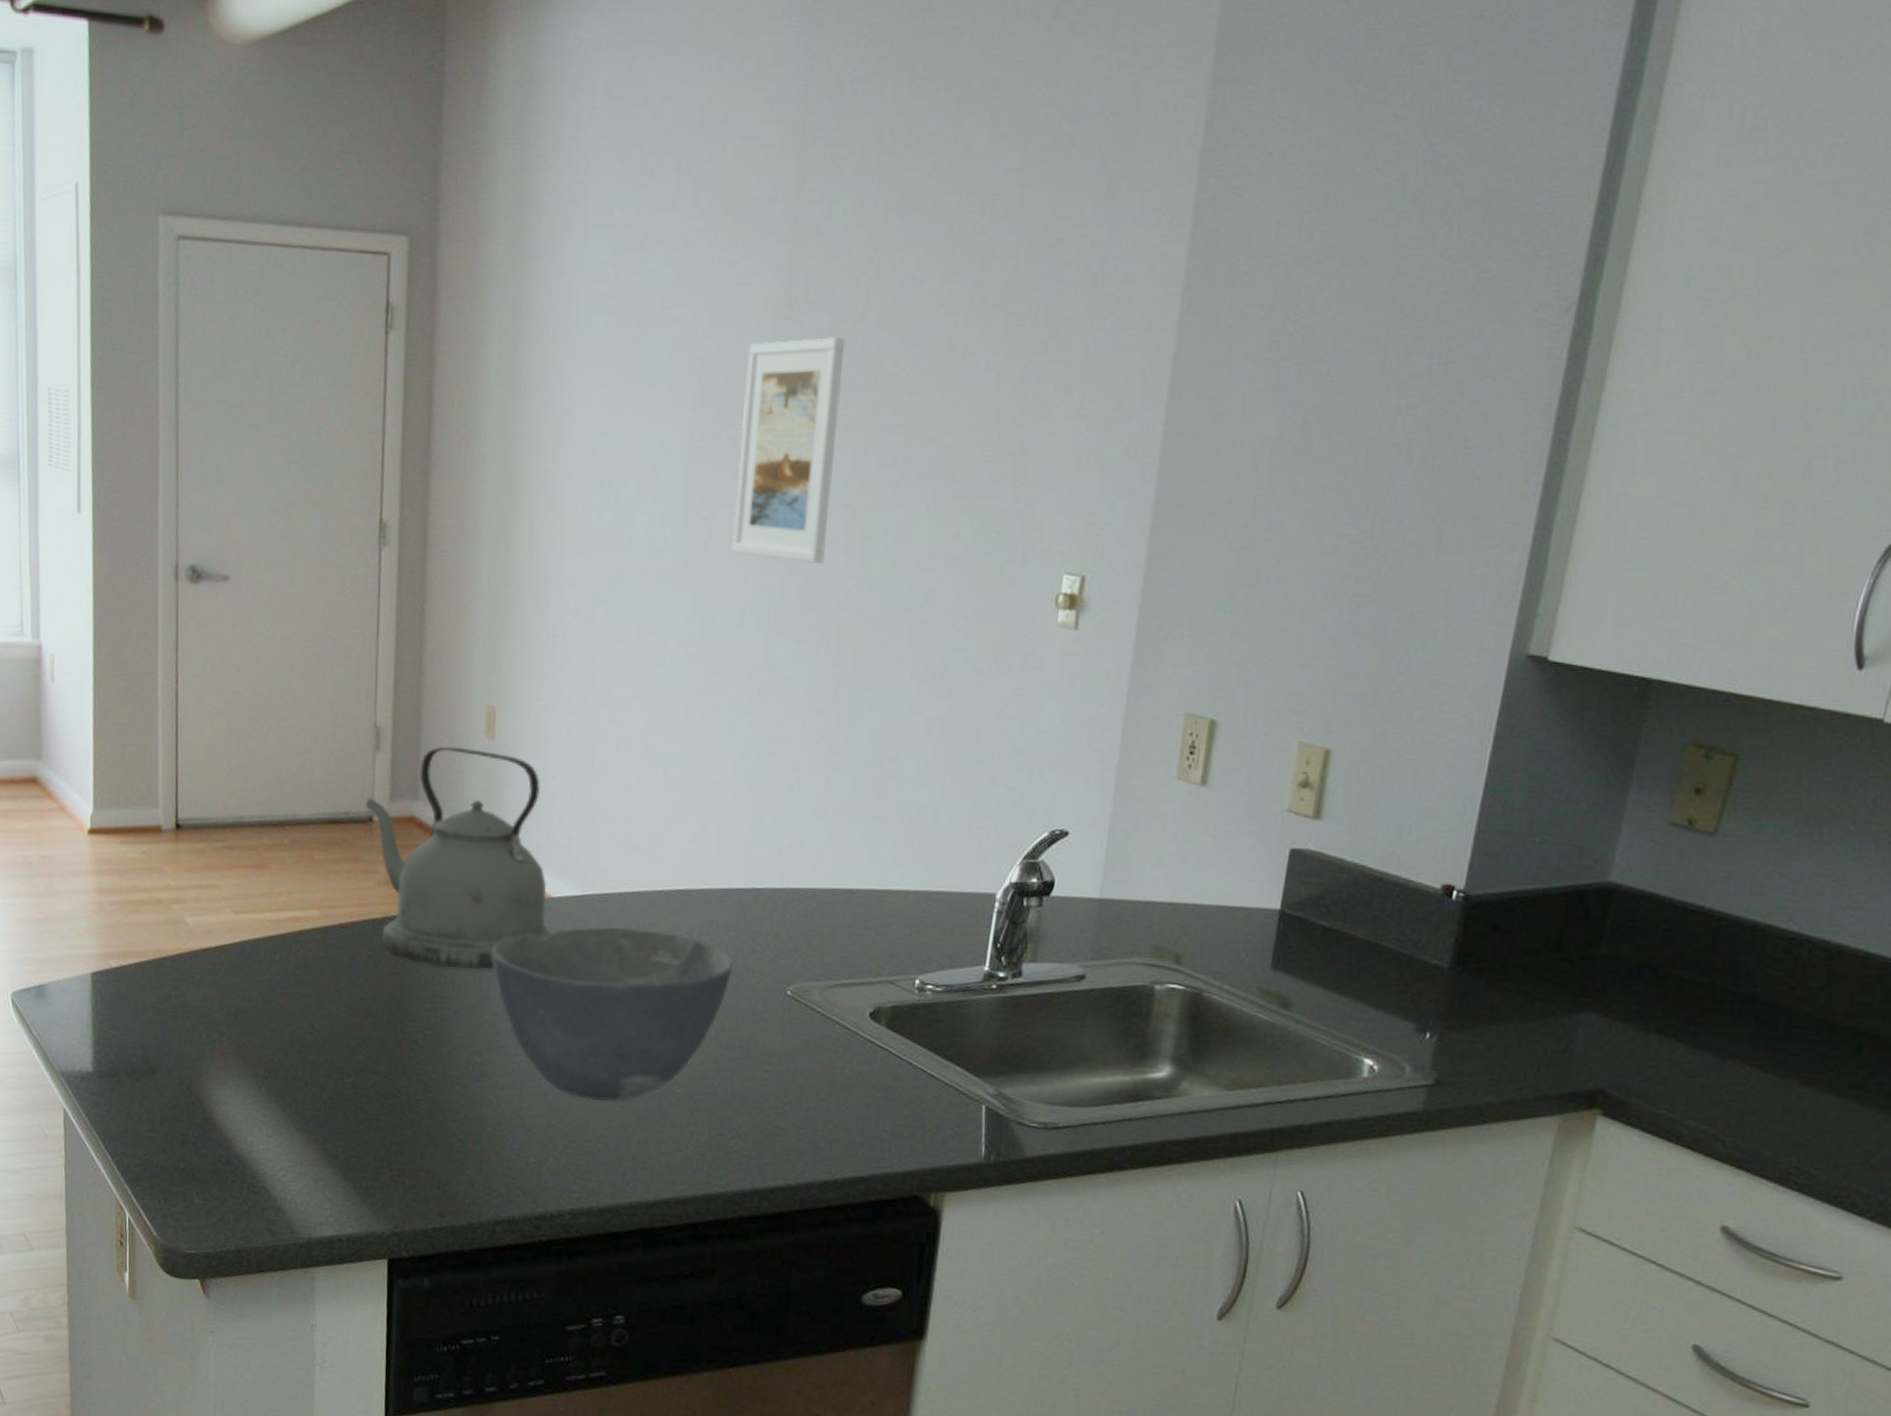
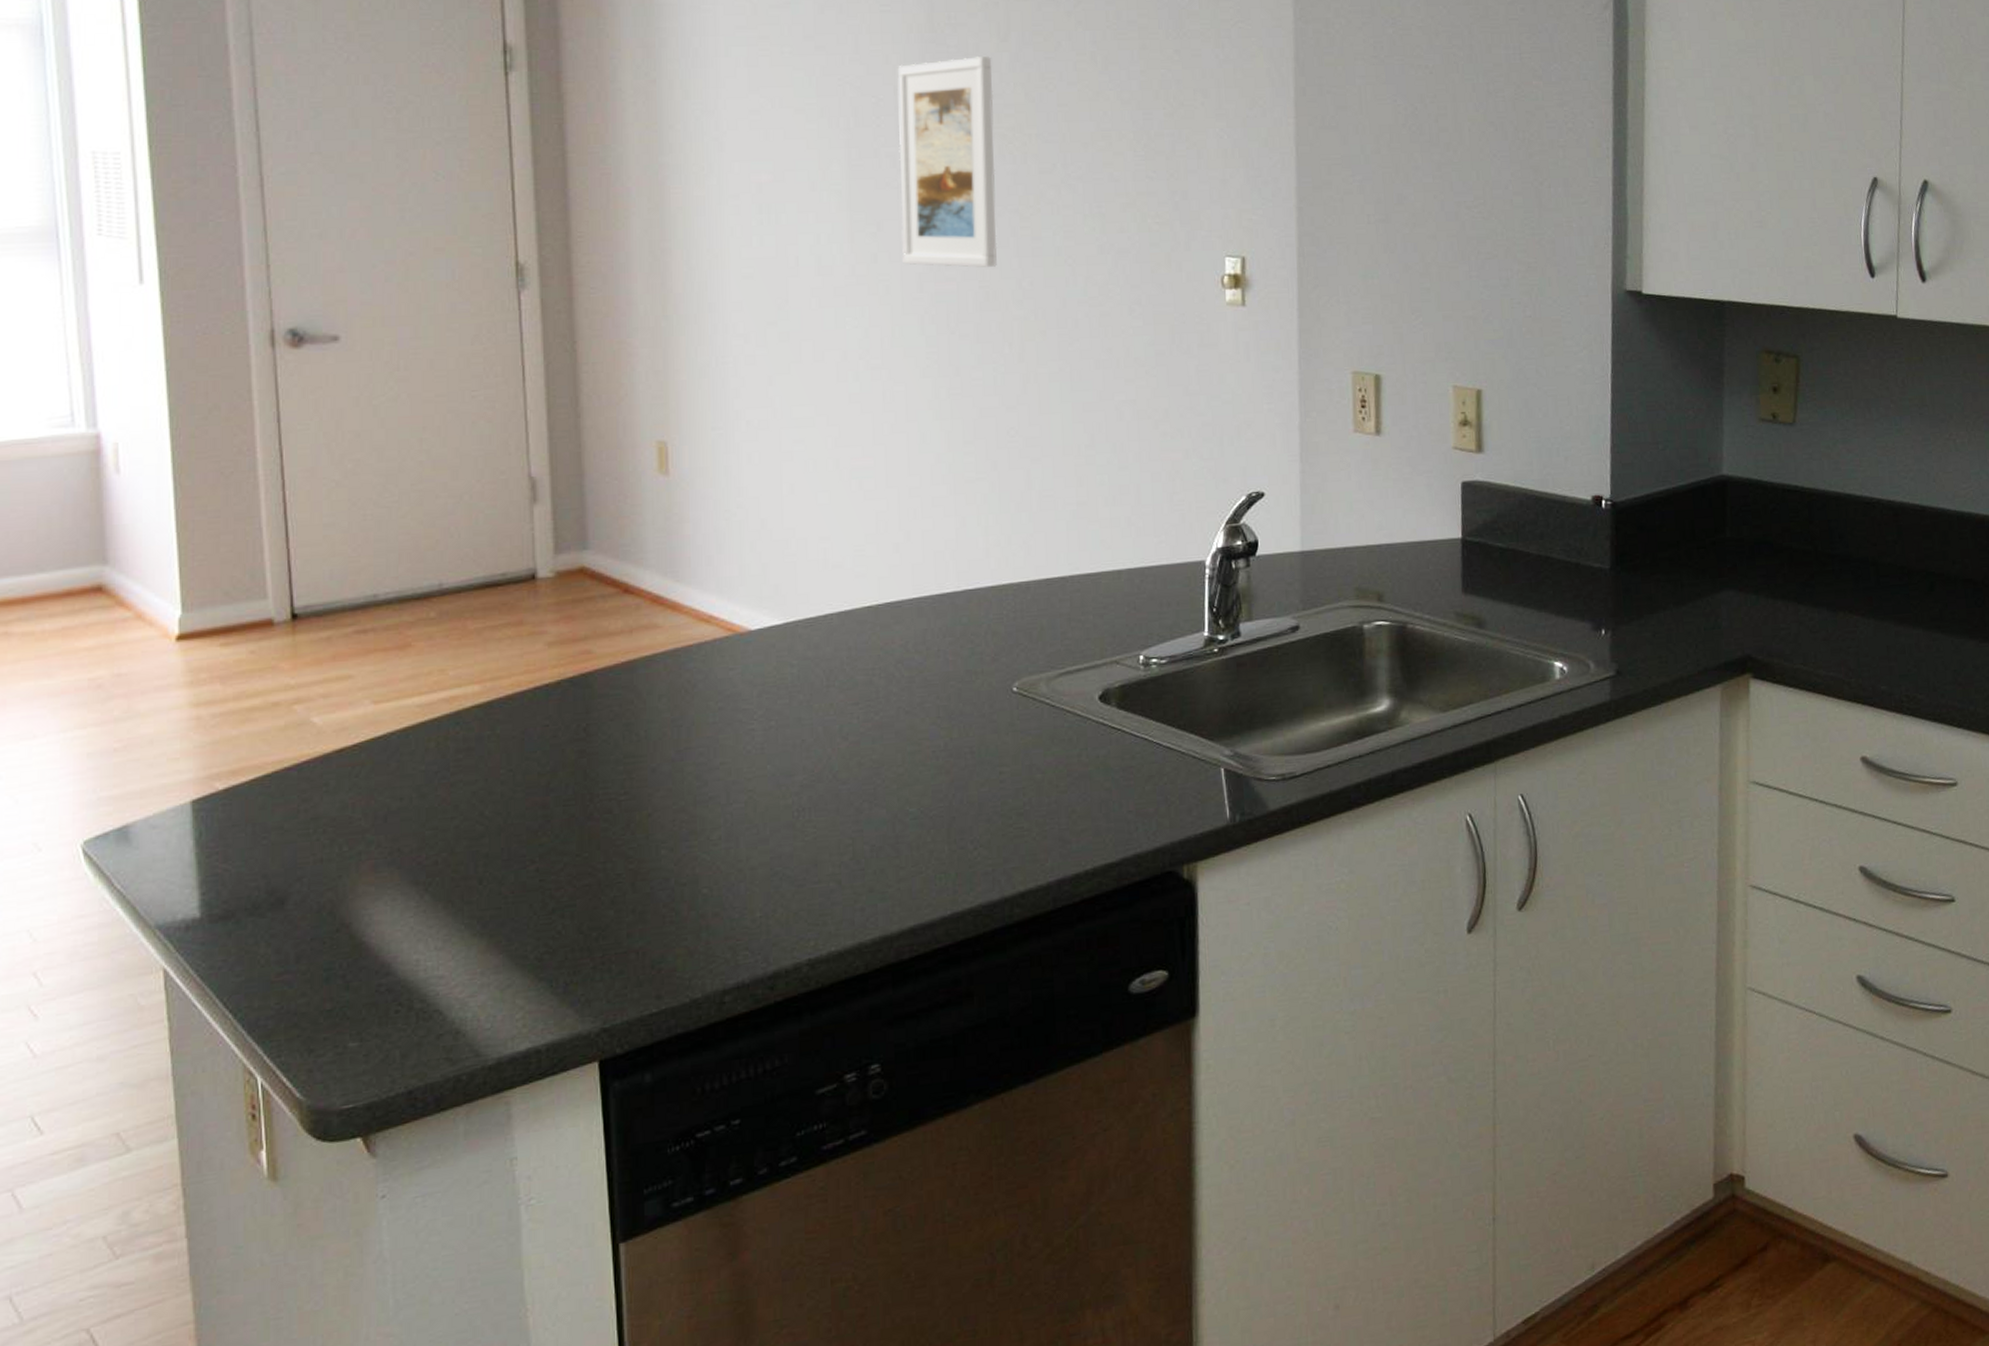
kettle: present [365,746,553,969] -> none [525,488,756,724]
bowl: present [491,927,733,1102] -> none [688,648,954,838]

